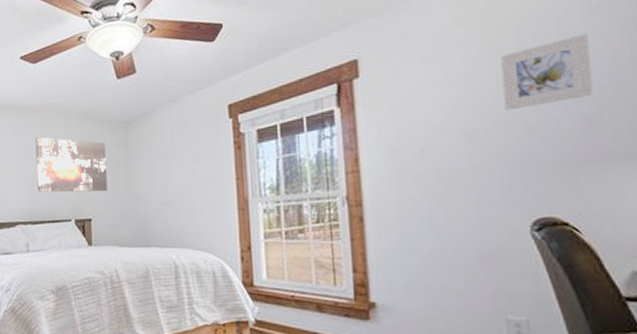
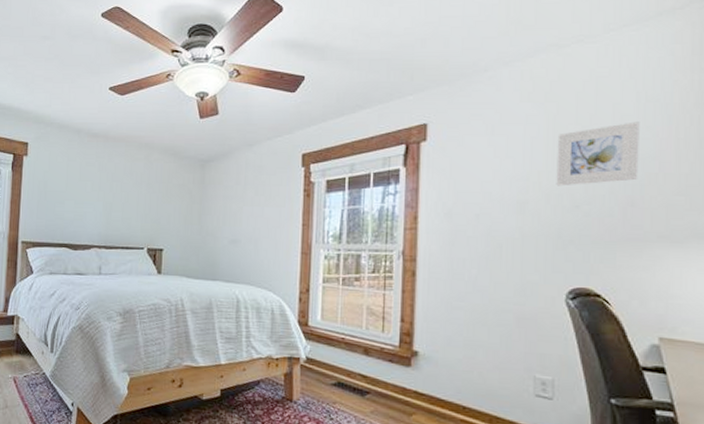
wall art: present [35,137,108,193] -> none [114,166,183,225]

